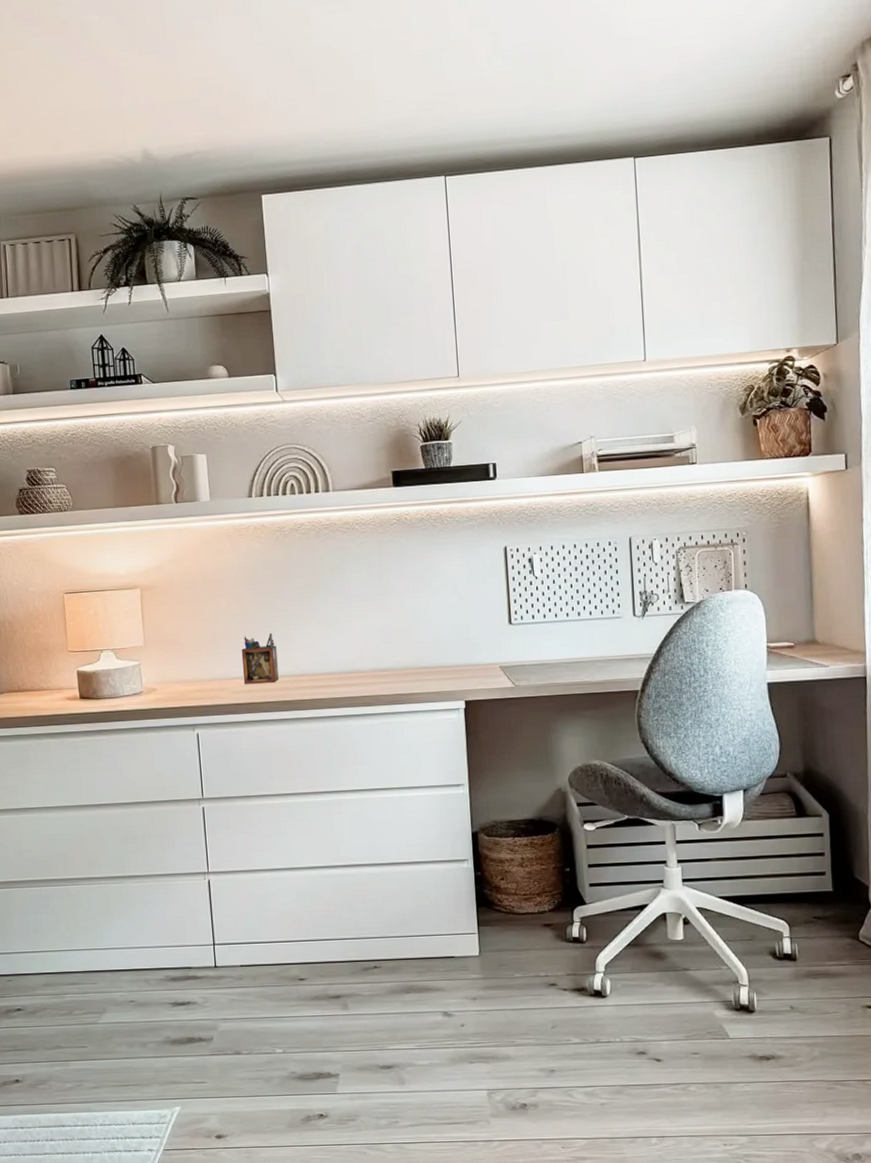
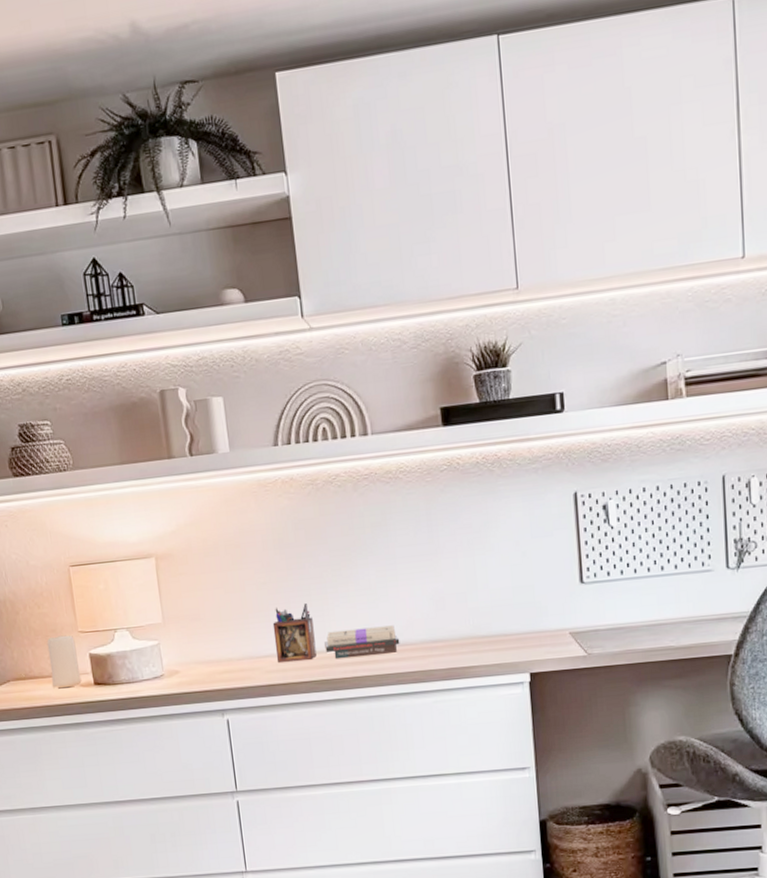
candle: none [39,653,69,701] -> present [46,635,82,689]
books: none [285,655,352,683] -> present [323,625,400,660]

